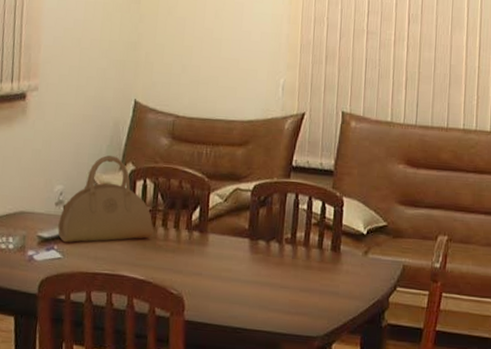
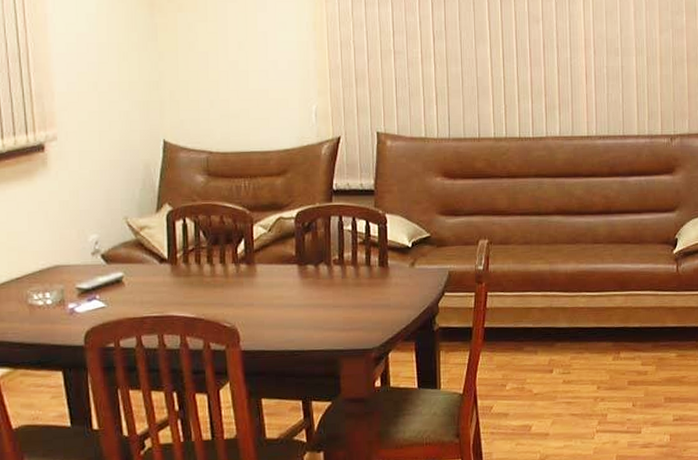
handbag: present [58,155,153,243] -> none [97,199,198,291]

